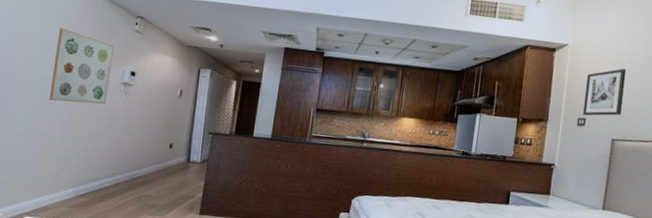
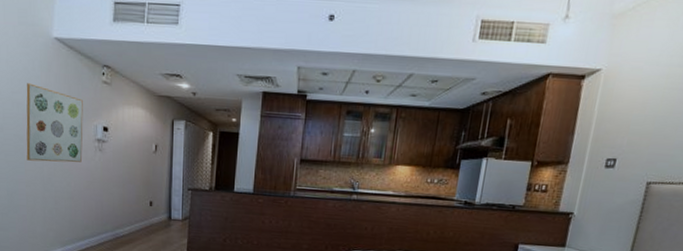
wall art: present [583,69,627,116] -> none [613,96,675,156]

